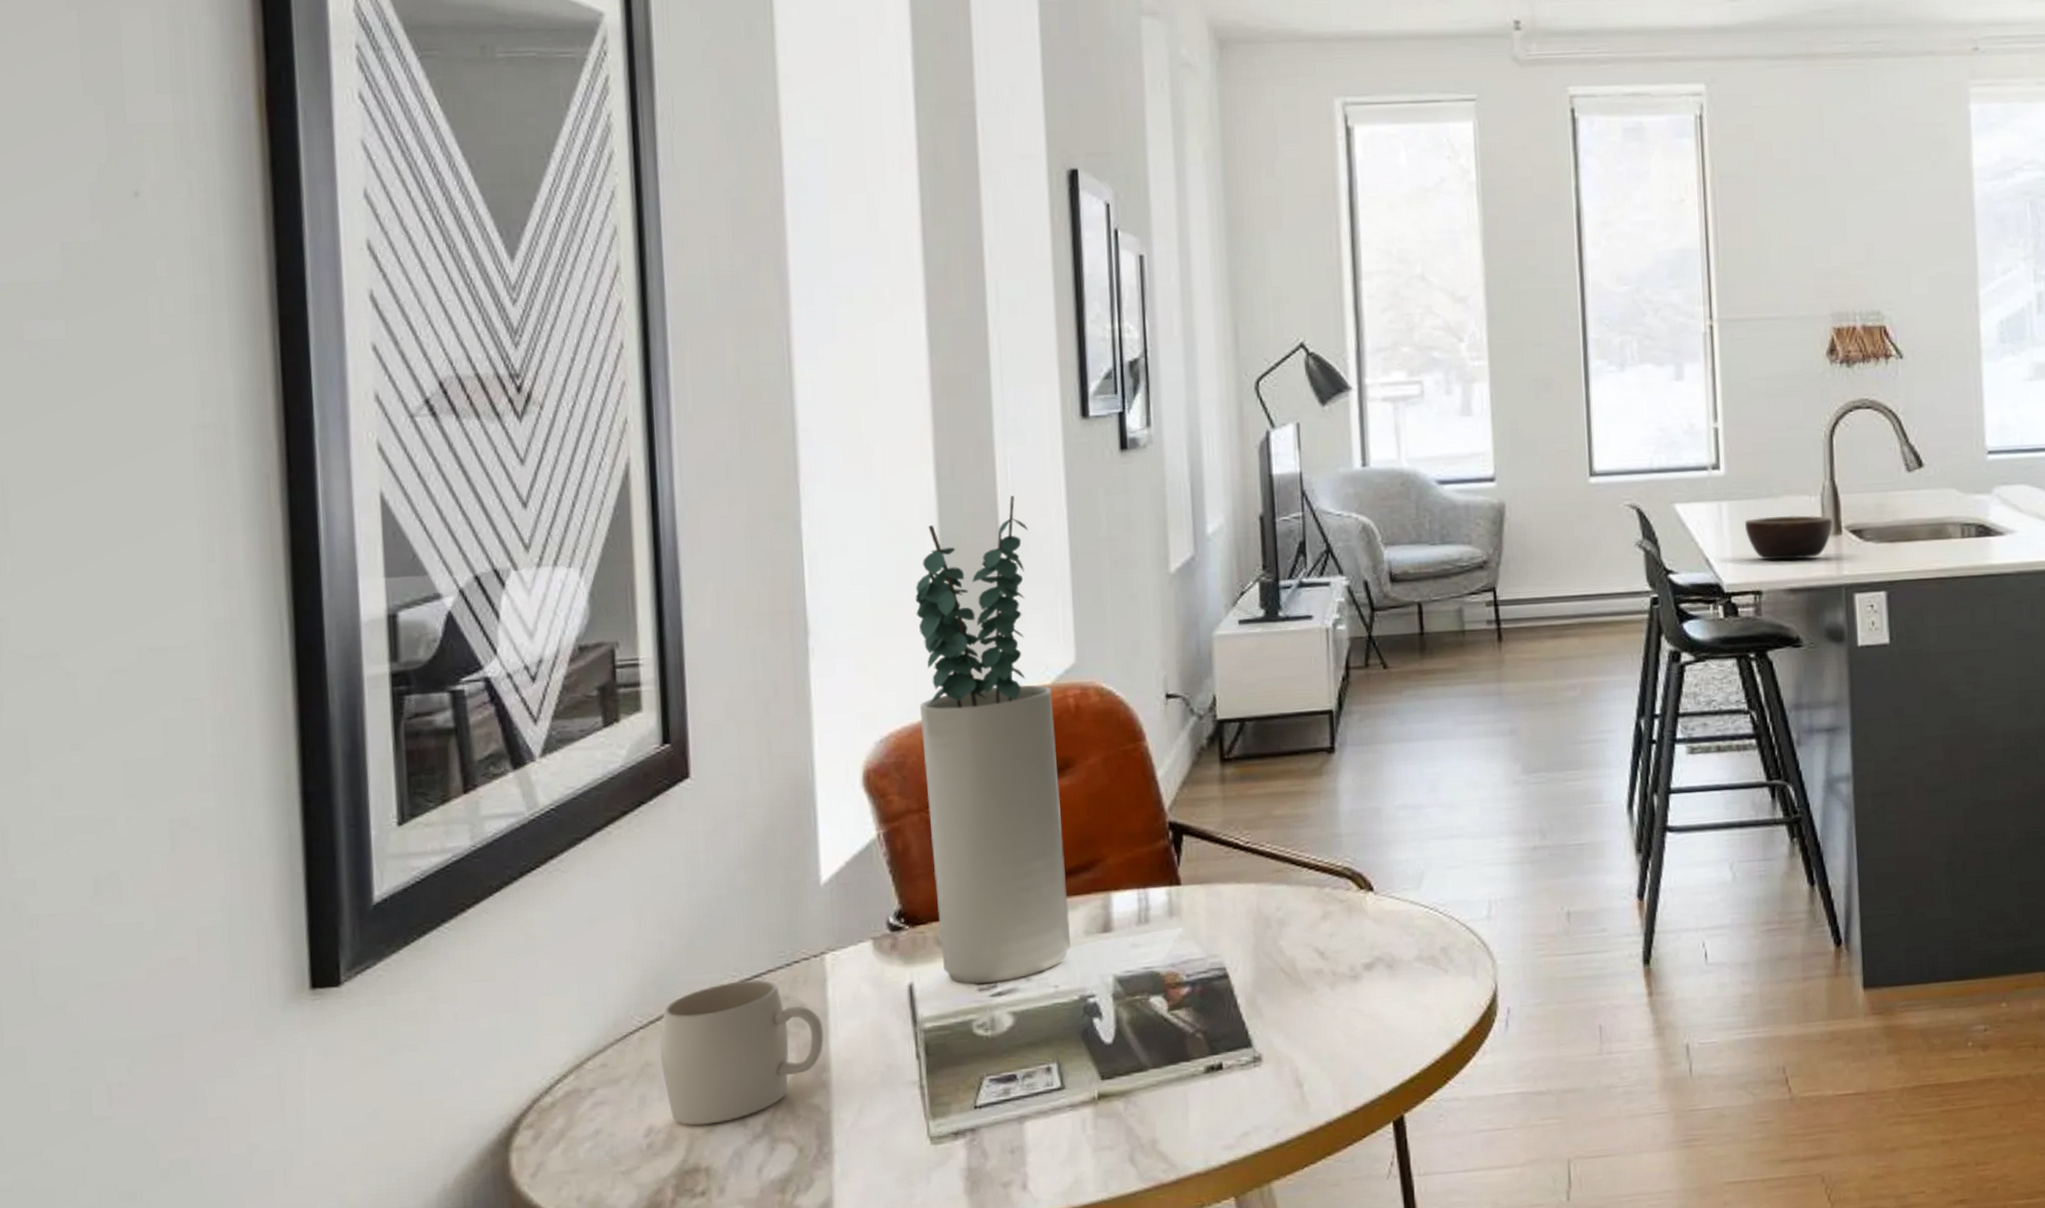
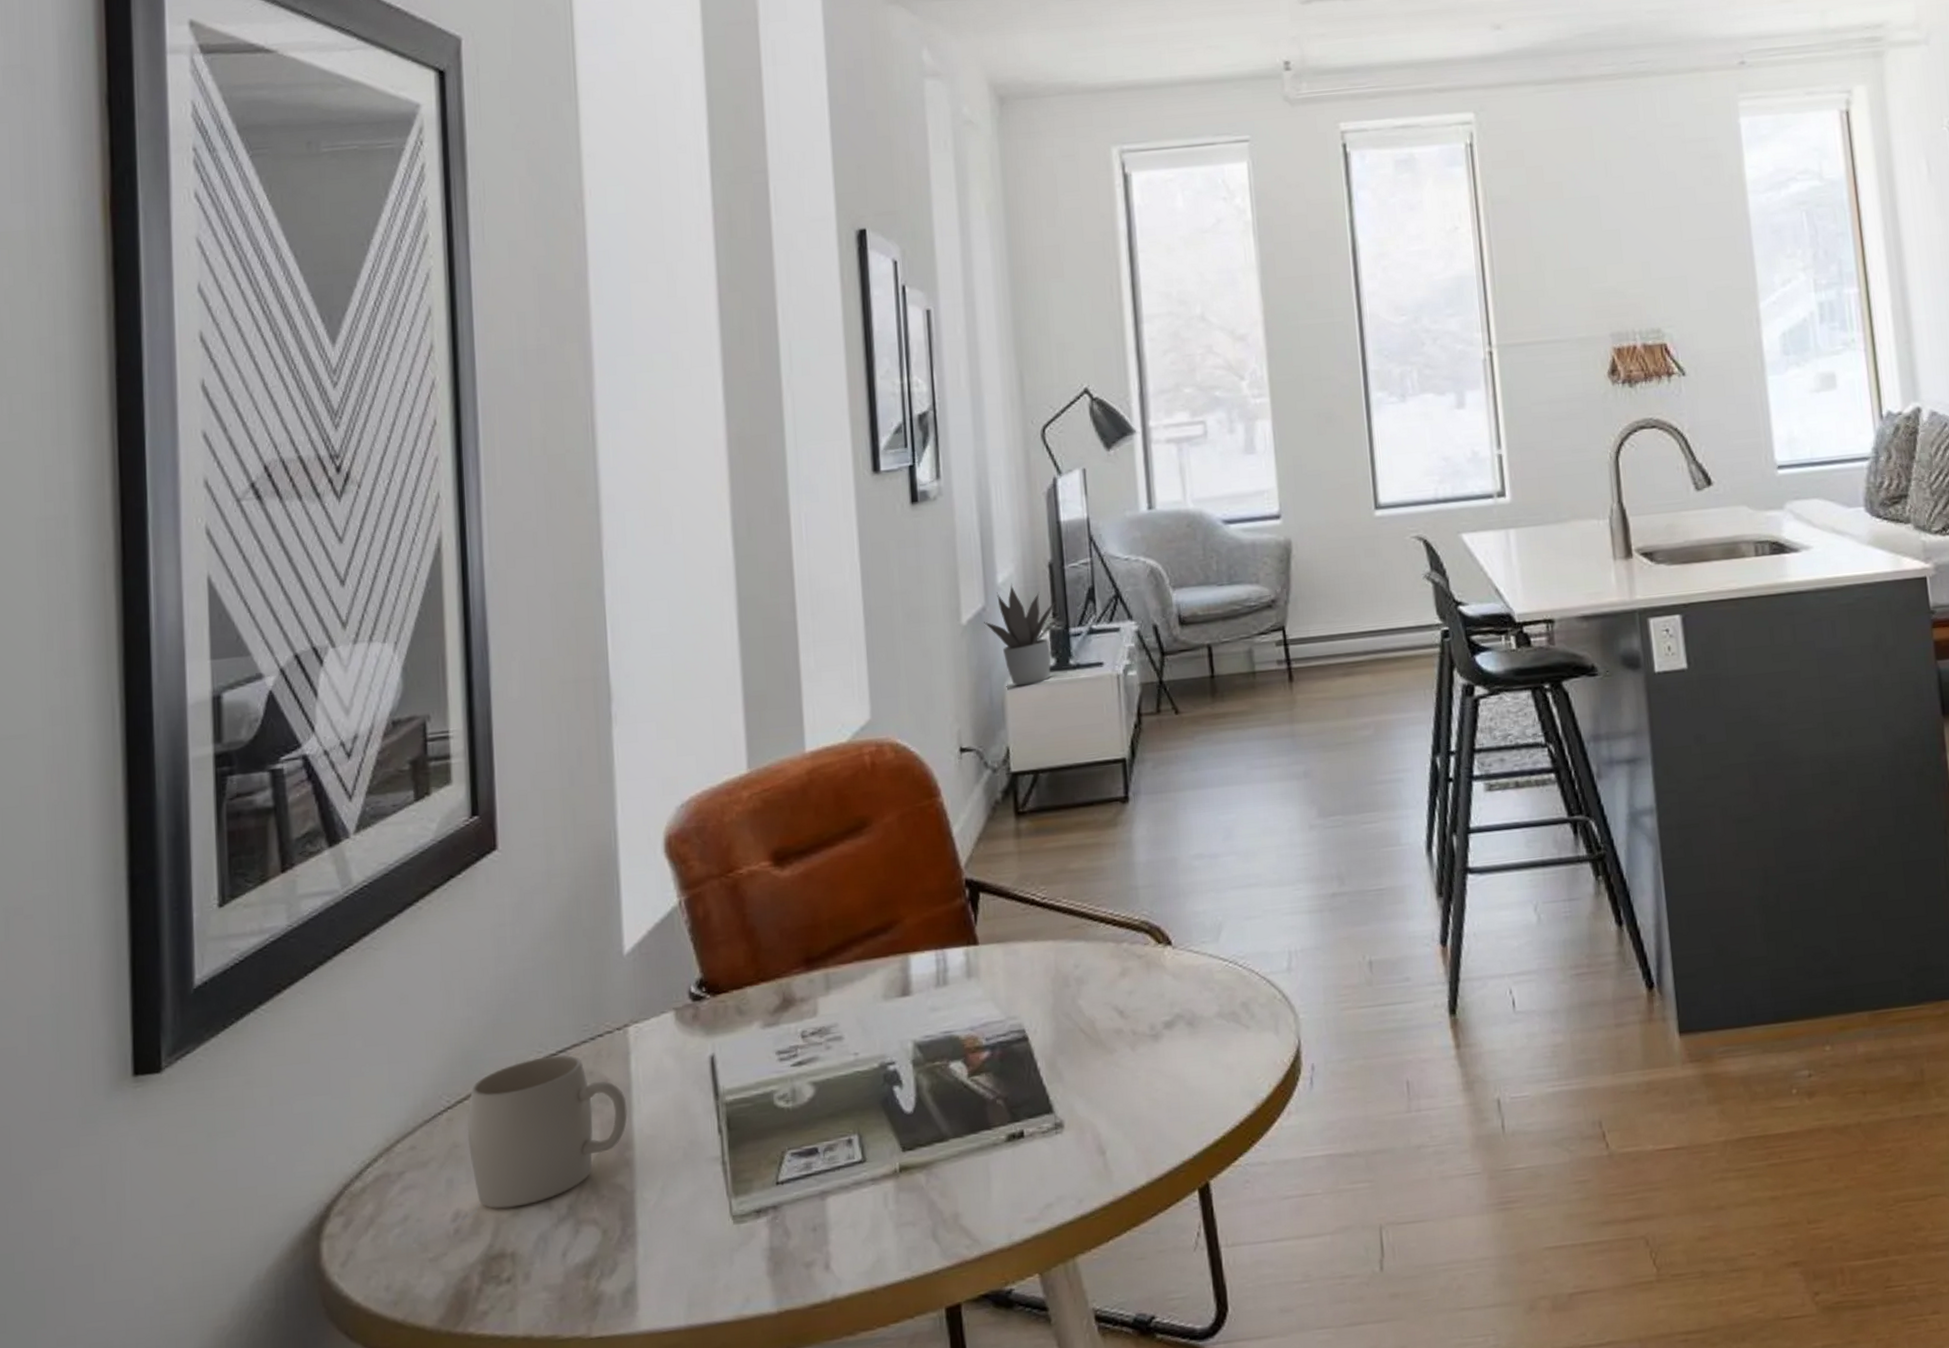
vase: present [915,496,1071,984] -> none [714,553,870,1054]
potted plant: none [1193,534,1269,636] -> present [984,583,1058,686]
bowl: present [1744,515,1833,560] -> none [1533,539,1623,588]

